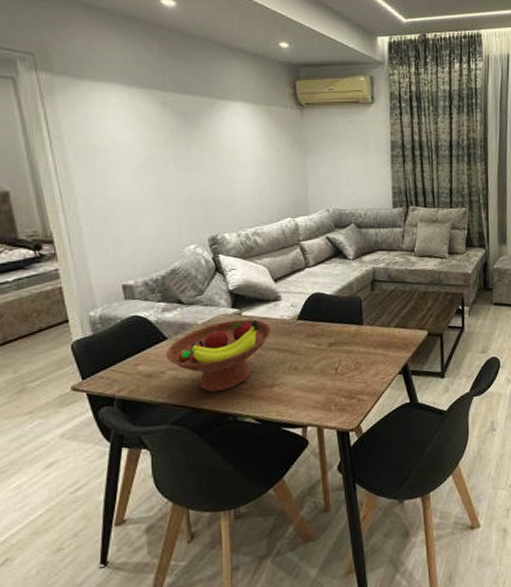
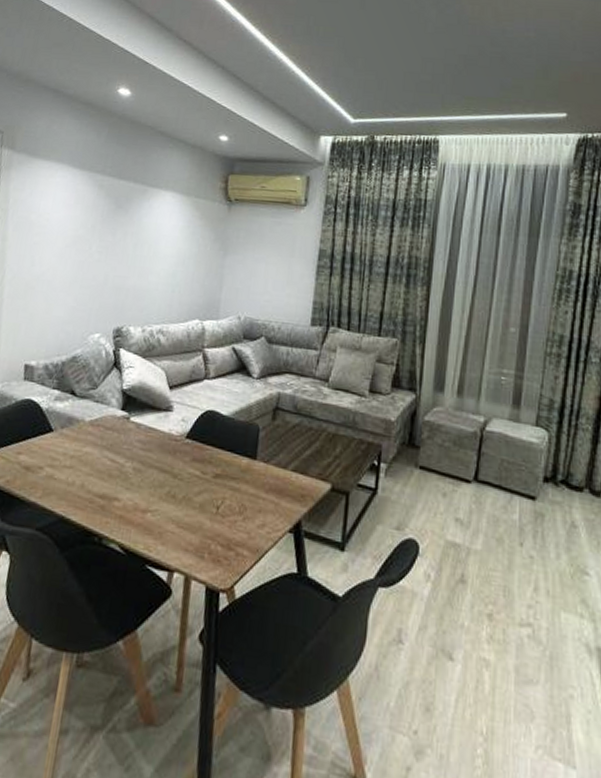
fruit bowl: present [165,319,272,393] -> none [47,423,157,505]

